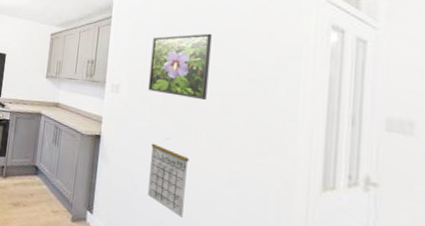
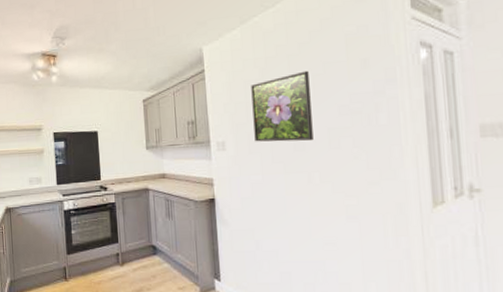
calendar: present [148,138,189,217] -> none [267,186,309,263]

